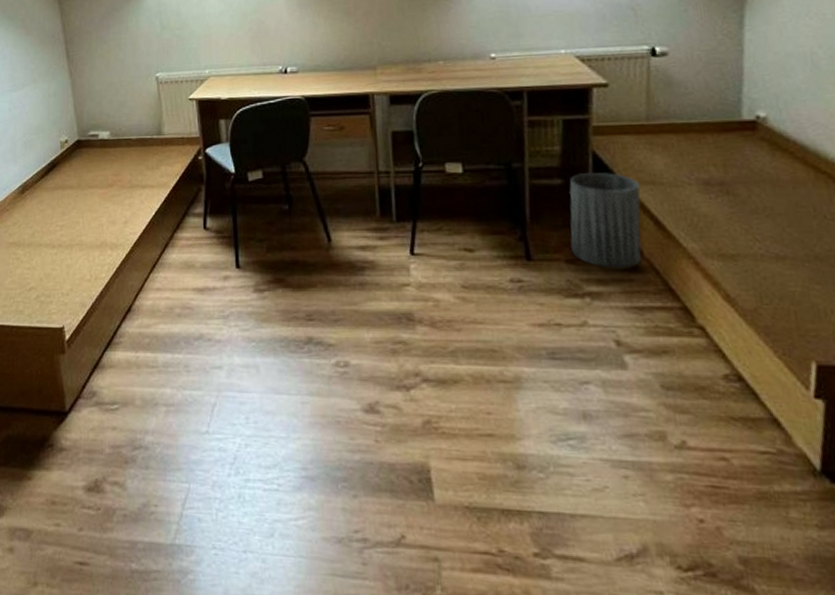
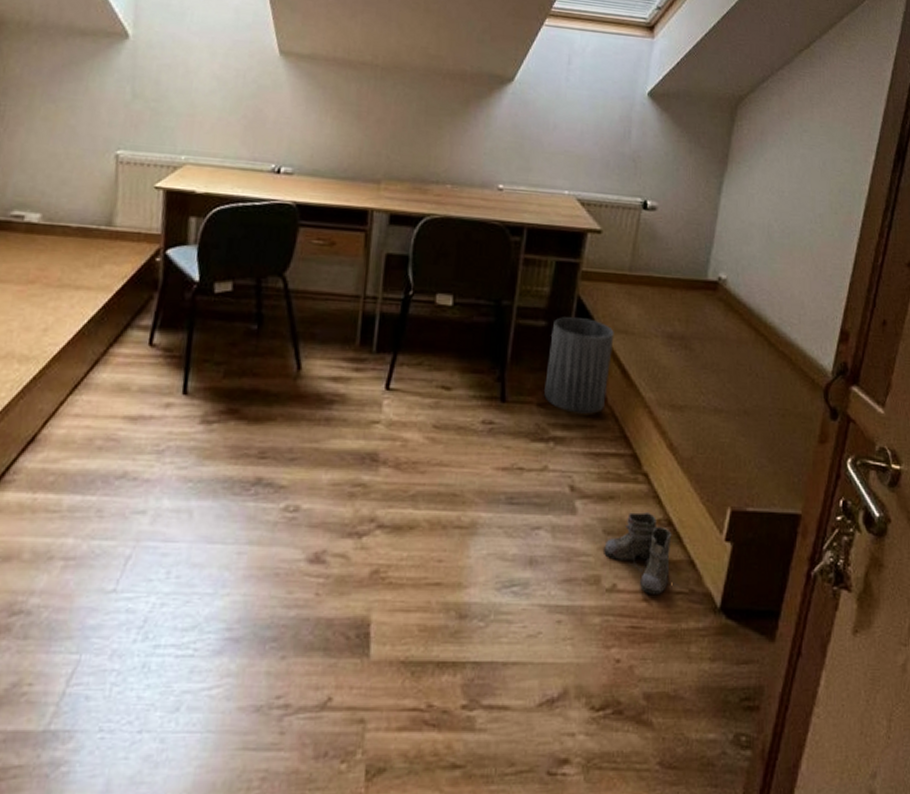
boots: none [665,367,764,453] -> present [604,512,680,594]

